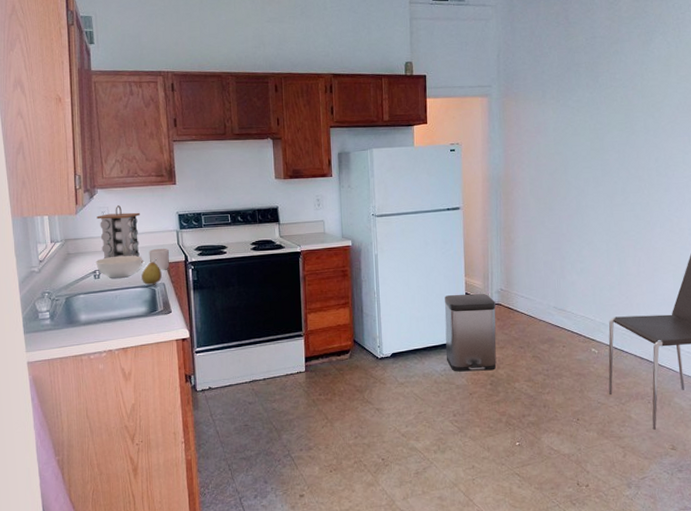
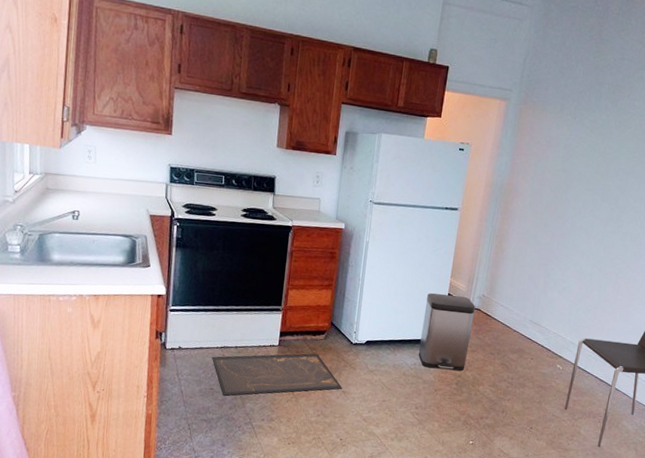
bowl: present [95,256,142,278] -> none [75,199,126,224]
spice rack: present [96,205,143,263] -> none [82,146,130,212]
fruit: present [141,258,162,286] -> none [123,208,145,236]
mug: present [149,248,170,270] -> none [133,198,156,222]
doormat: none [242,373,375,430] -> present [212,353,342,396]

